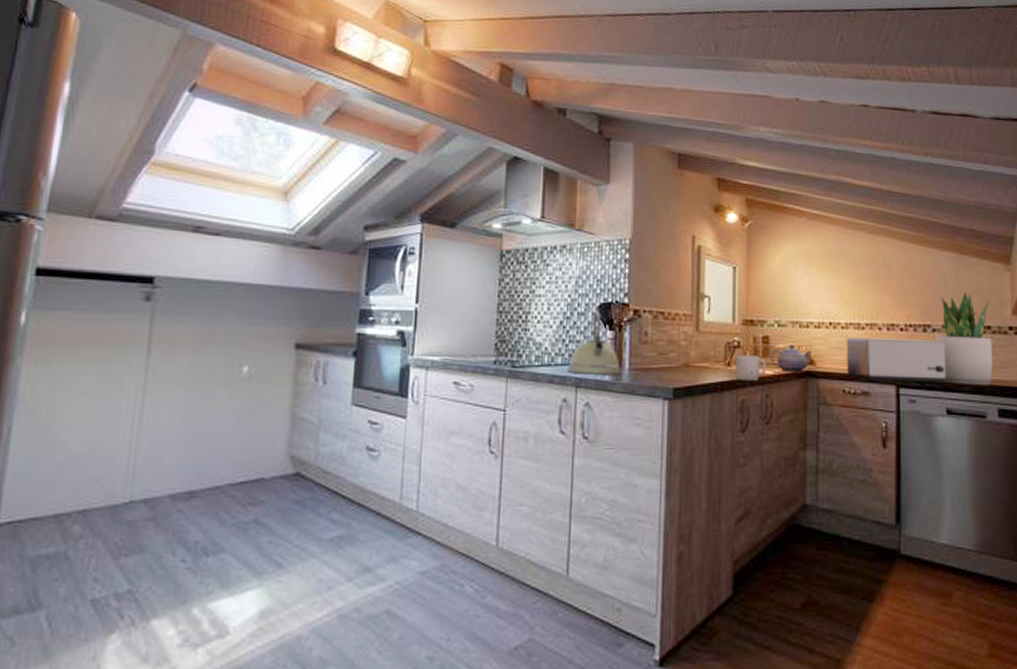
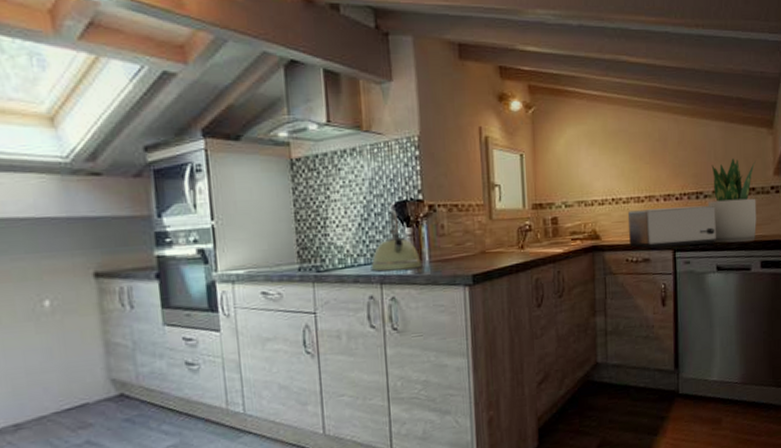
mug: present [735,354,767,382] -> none [528,237,557,261]
teapot: present [770,343,812,374] -> none [559,222,598,250]

